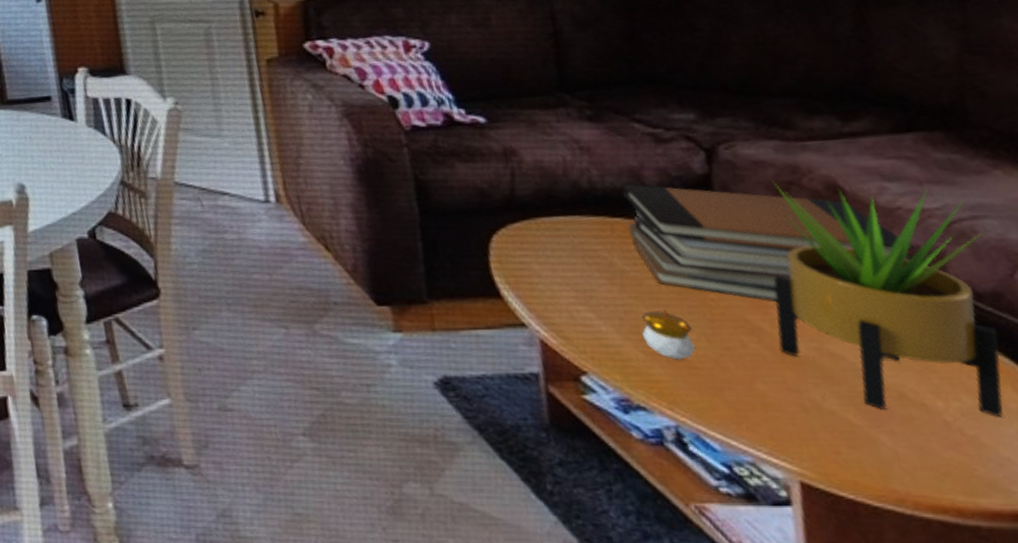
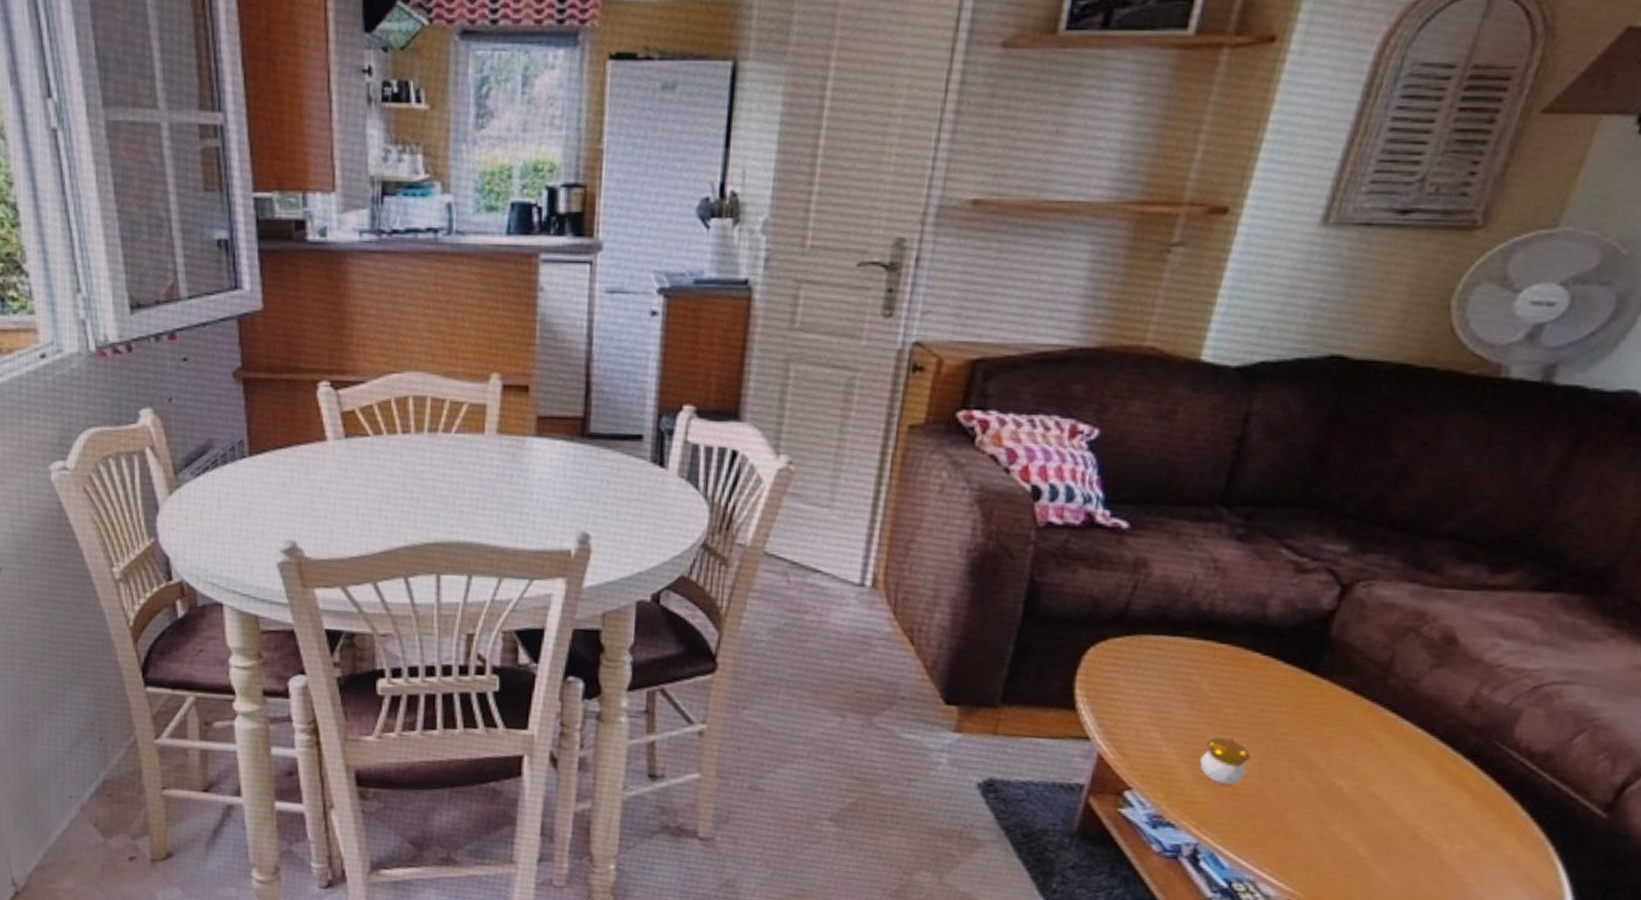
book stack: present [622,183,915,303] -> none [1227,610,1497,742]
potted plant: present [773,181,1004,417] -> none [1324,625,1569,861]

